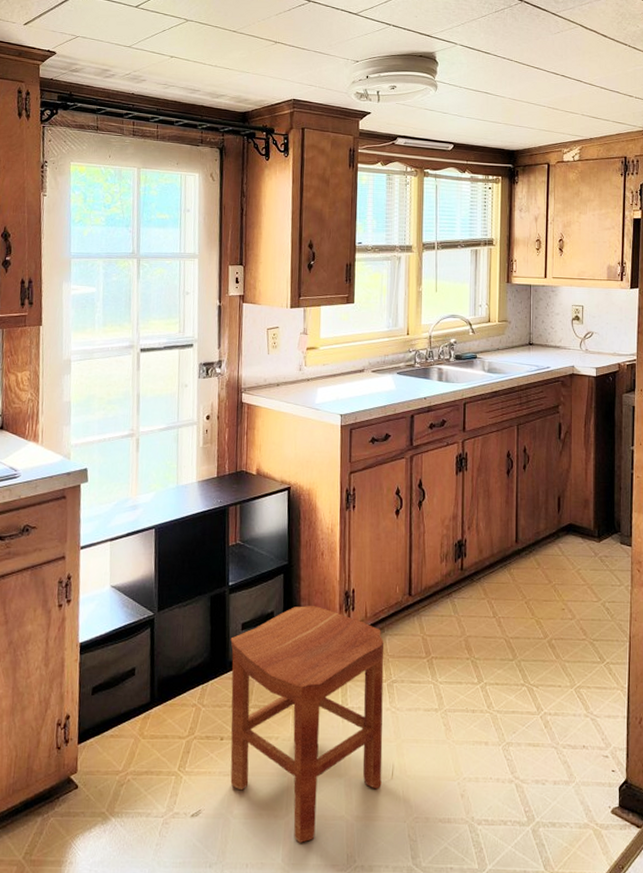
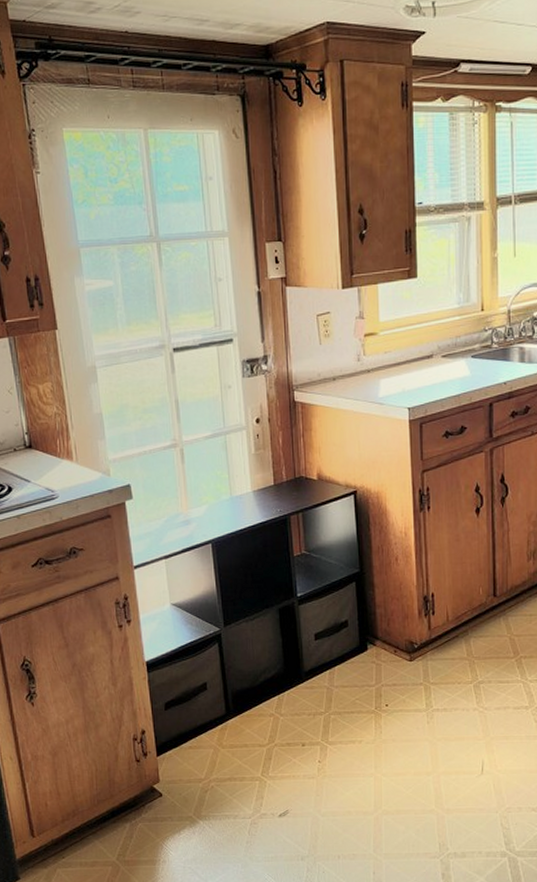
stool: present [230,606,384,843] -> none [304,612,472,835]

